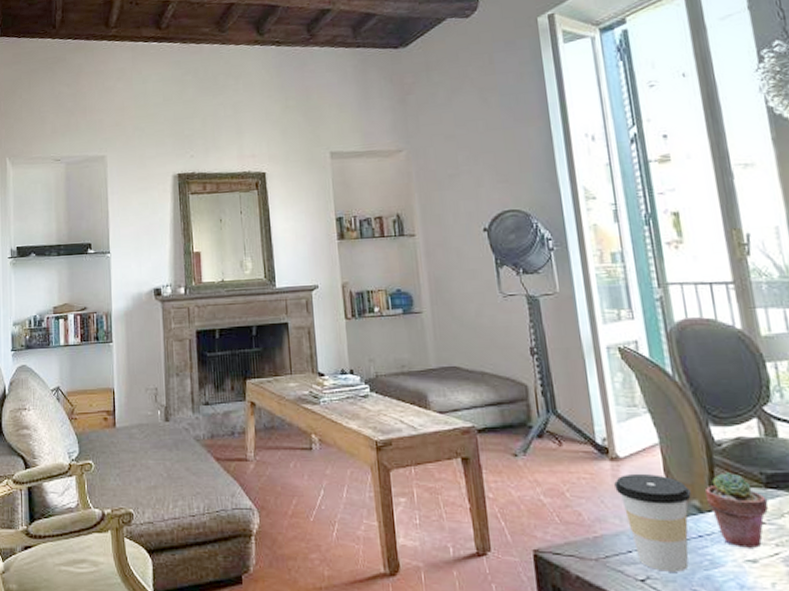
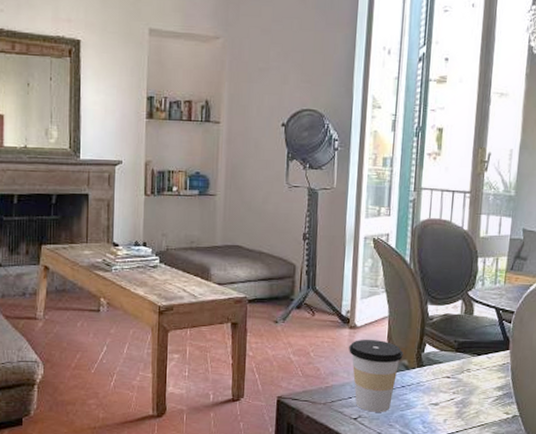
potted succulent: present [704,473,769,548] -> none [413,340,456,395]

